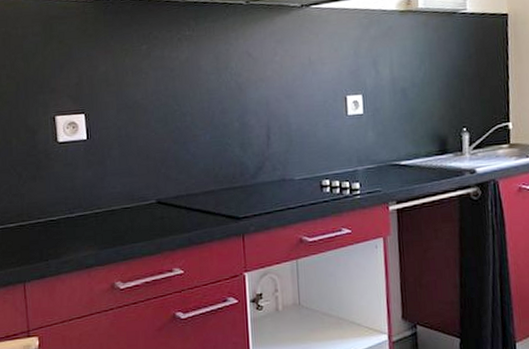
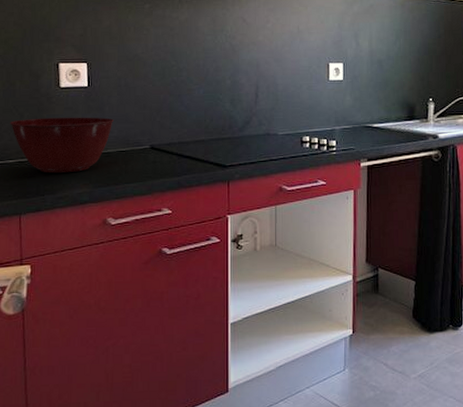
mixing bowl: none [8,172,116,236] -> present [10,117,113,173]

